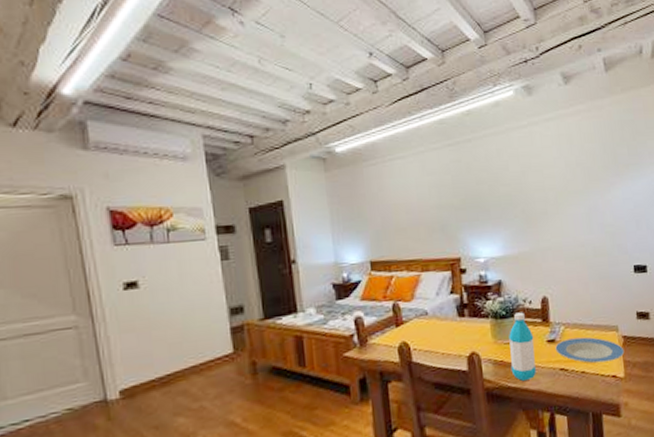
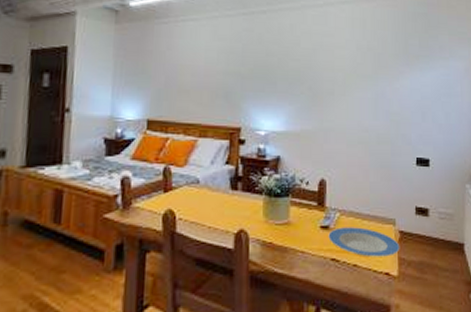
water bottle: present [509,312,536,381] -> none [279,192,307,267]

